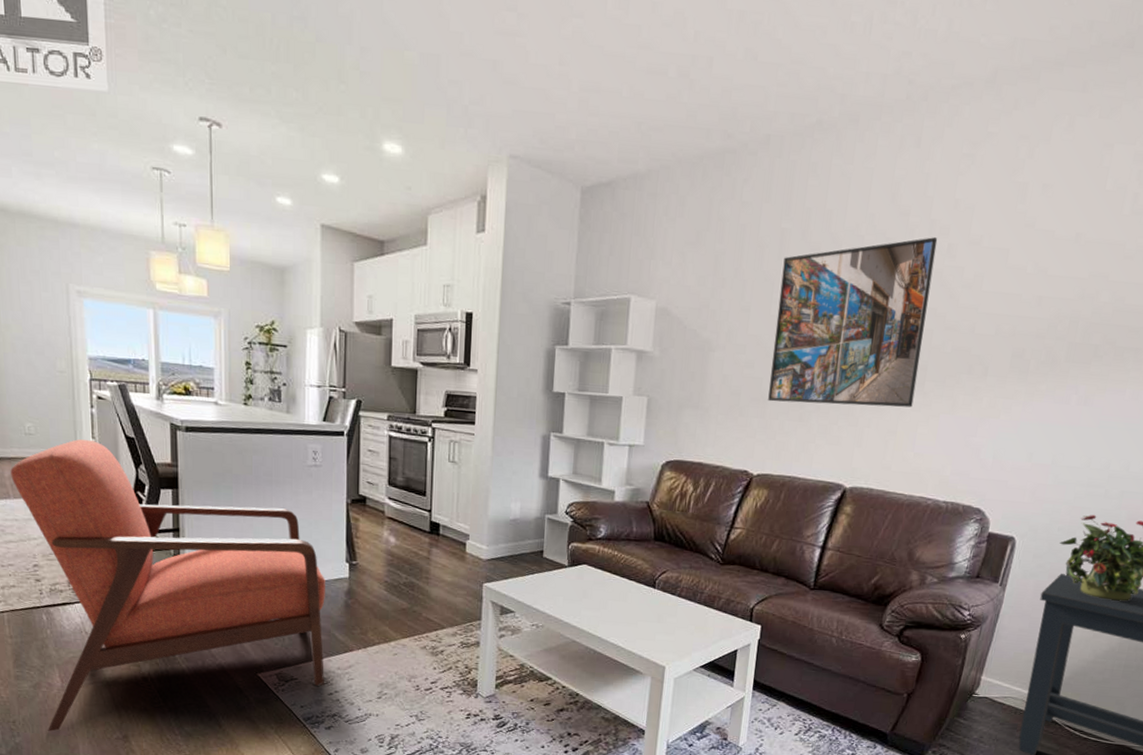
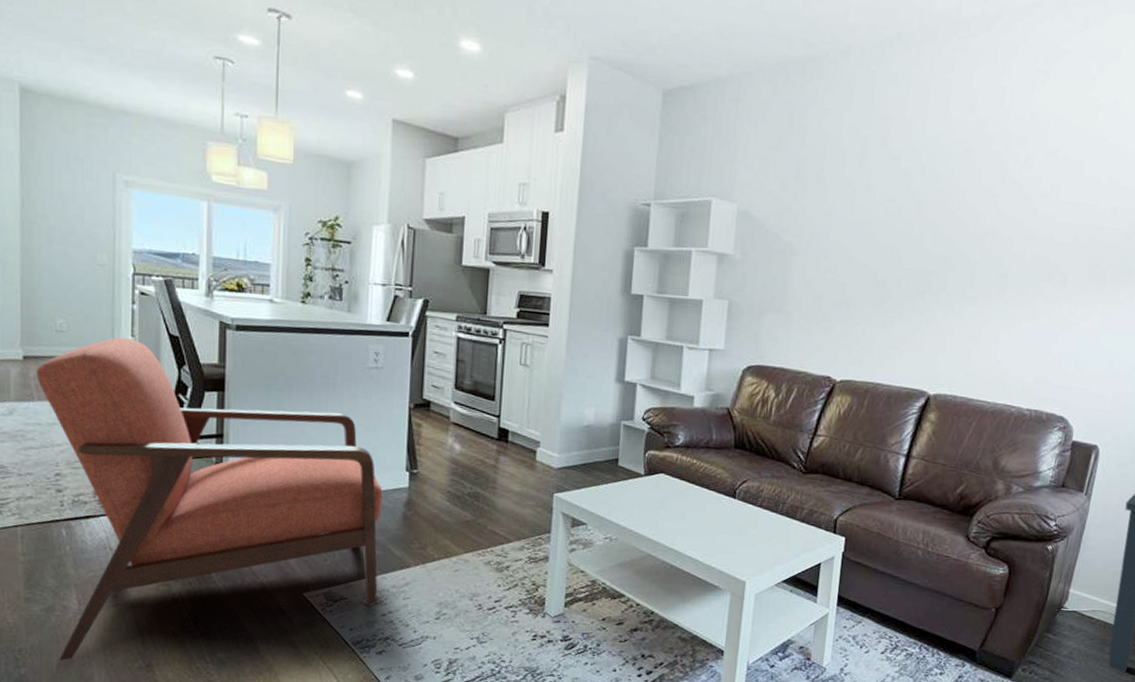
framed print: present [768,237,938,408] -> none [850,148,1015,315]

